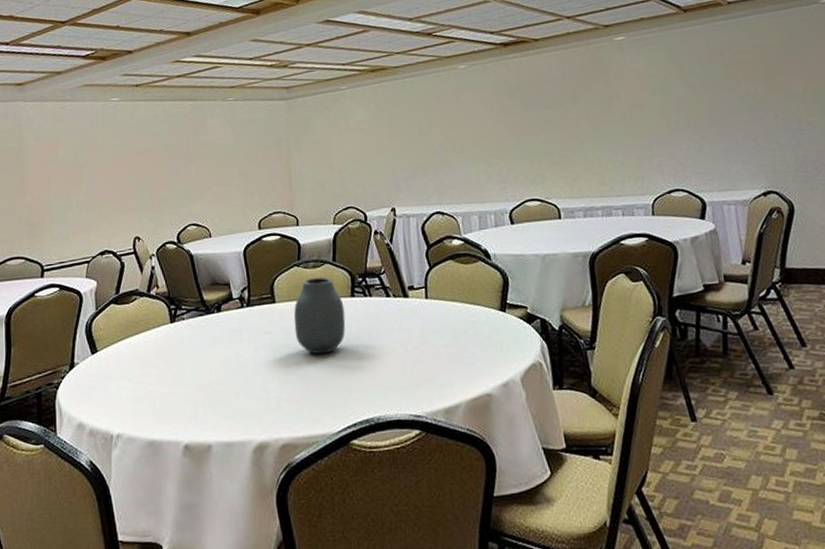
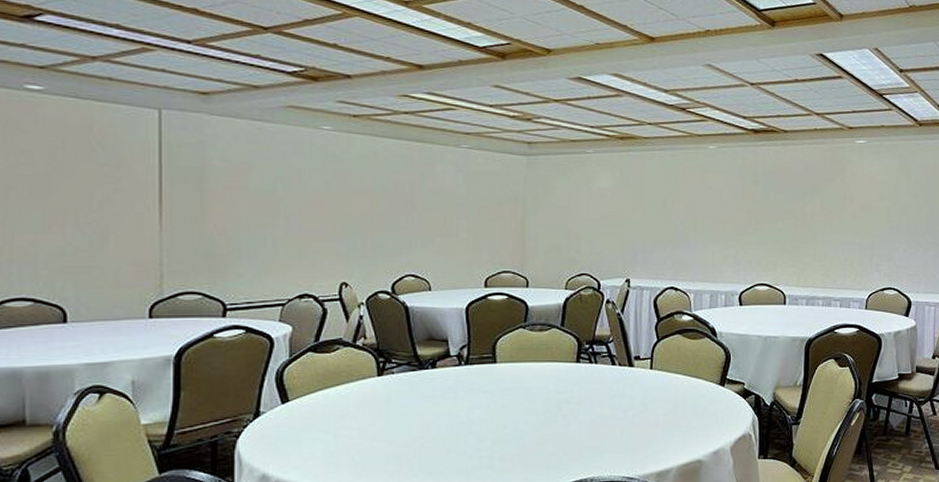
vase: present [293,277,346,355] -> none [514,341,568,417]

